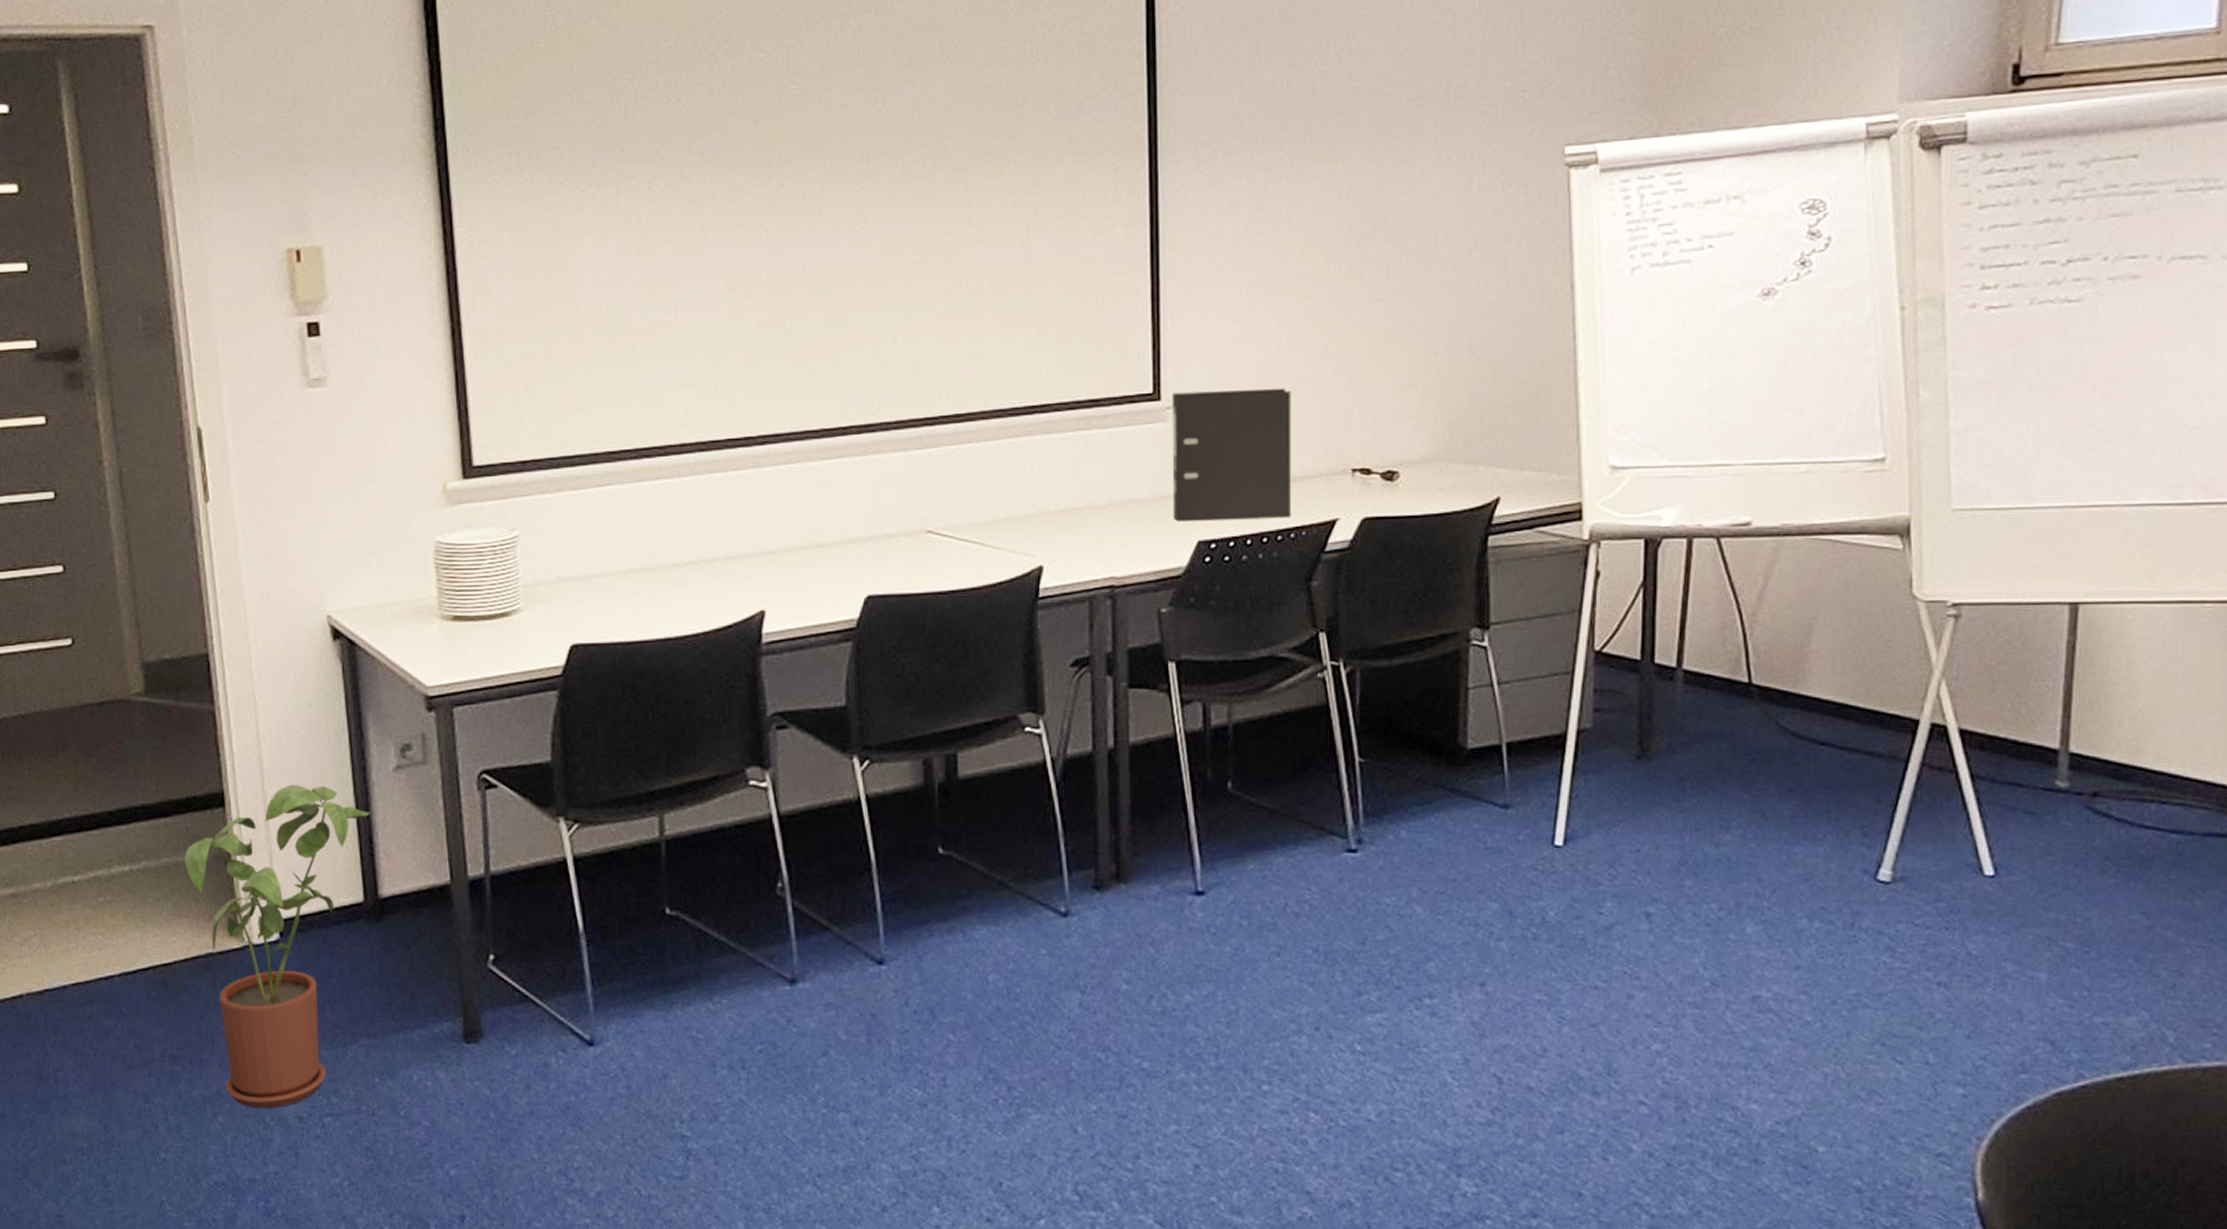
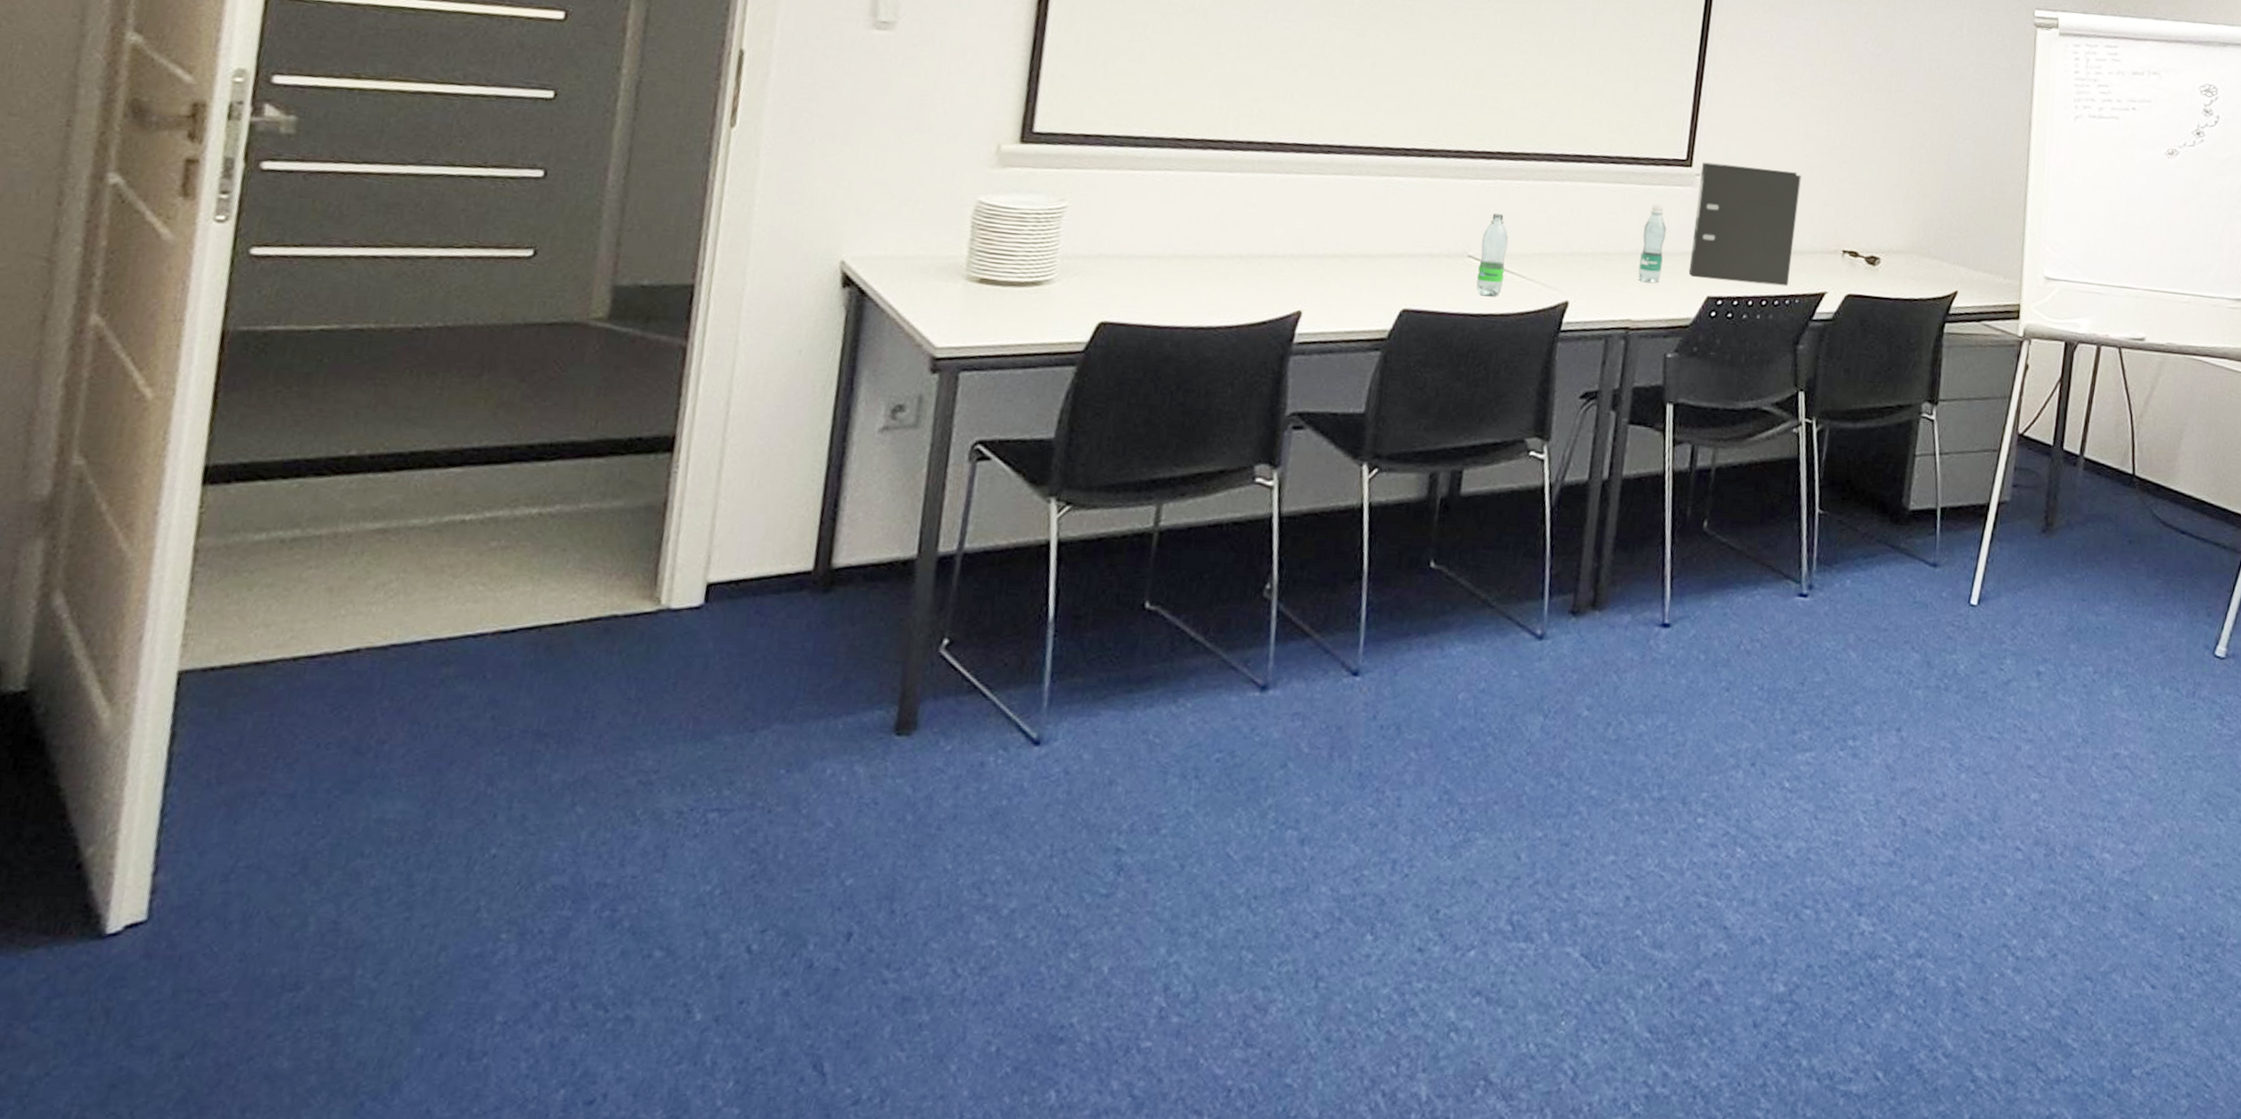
house plant: present [184,784,372,1109] -> none [594,435,845,800]
bottle: none [938,482,969,572] -> present [1476,213,1509,297]
bottle: none [1115,447,1141,535] -> present [1638,204,1667,284]

